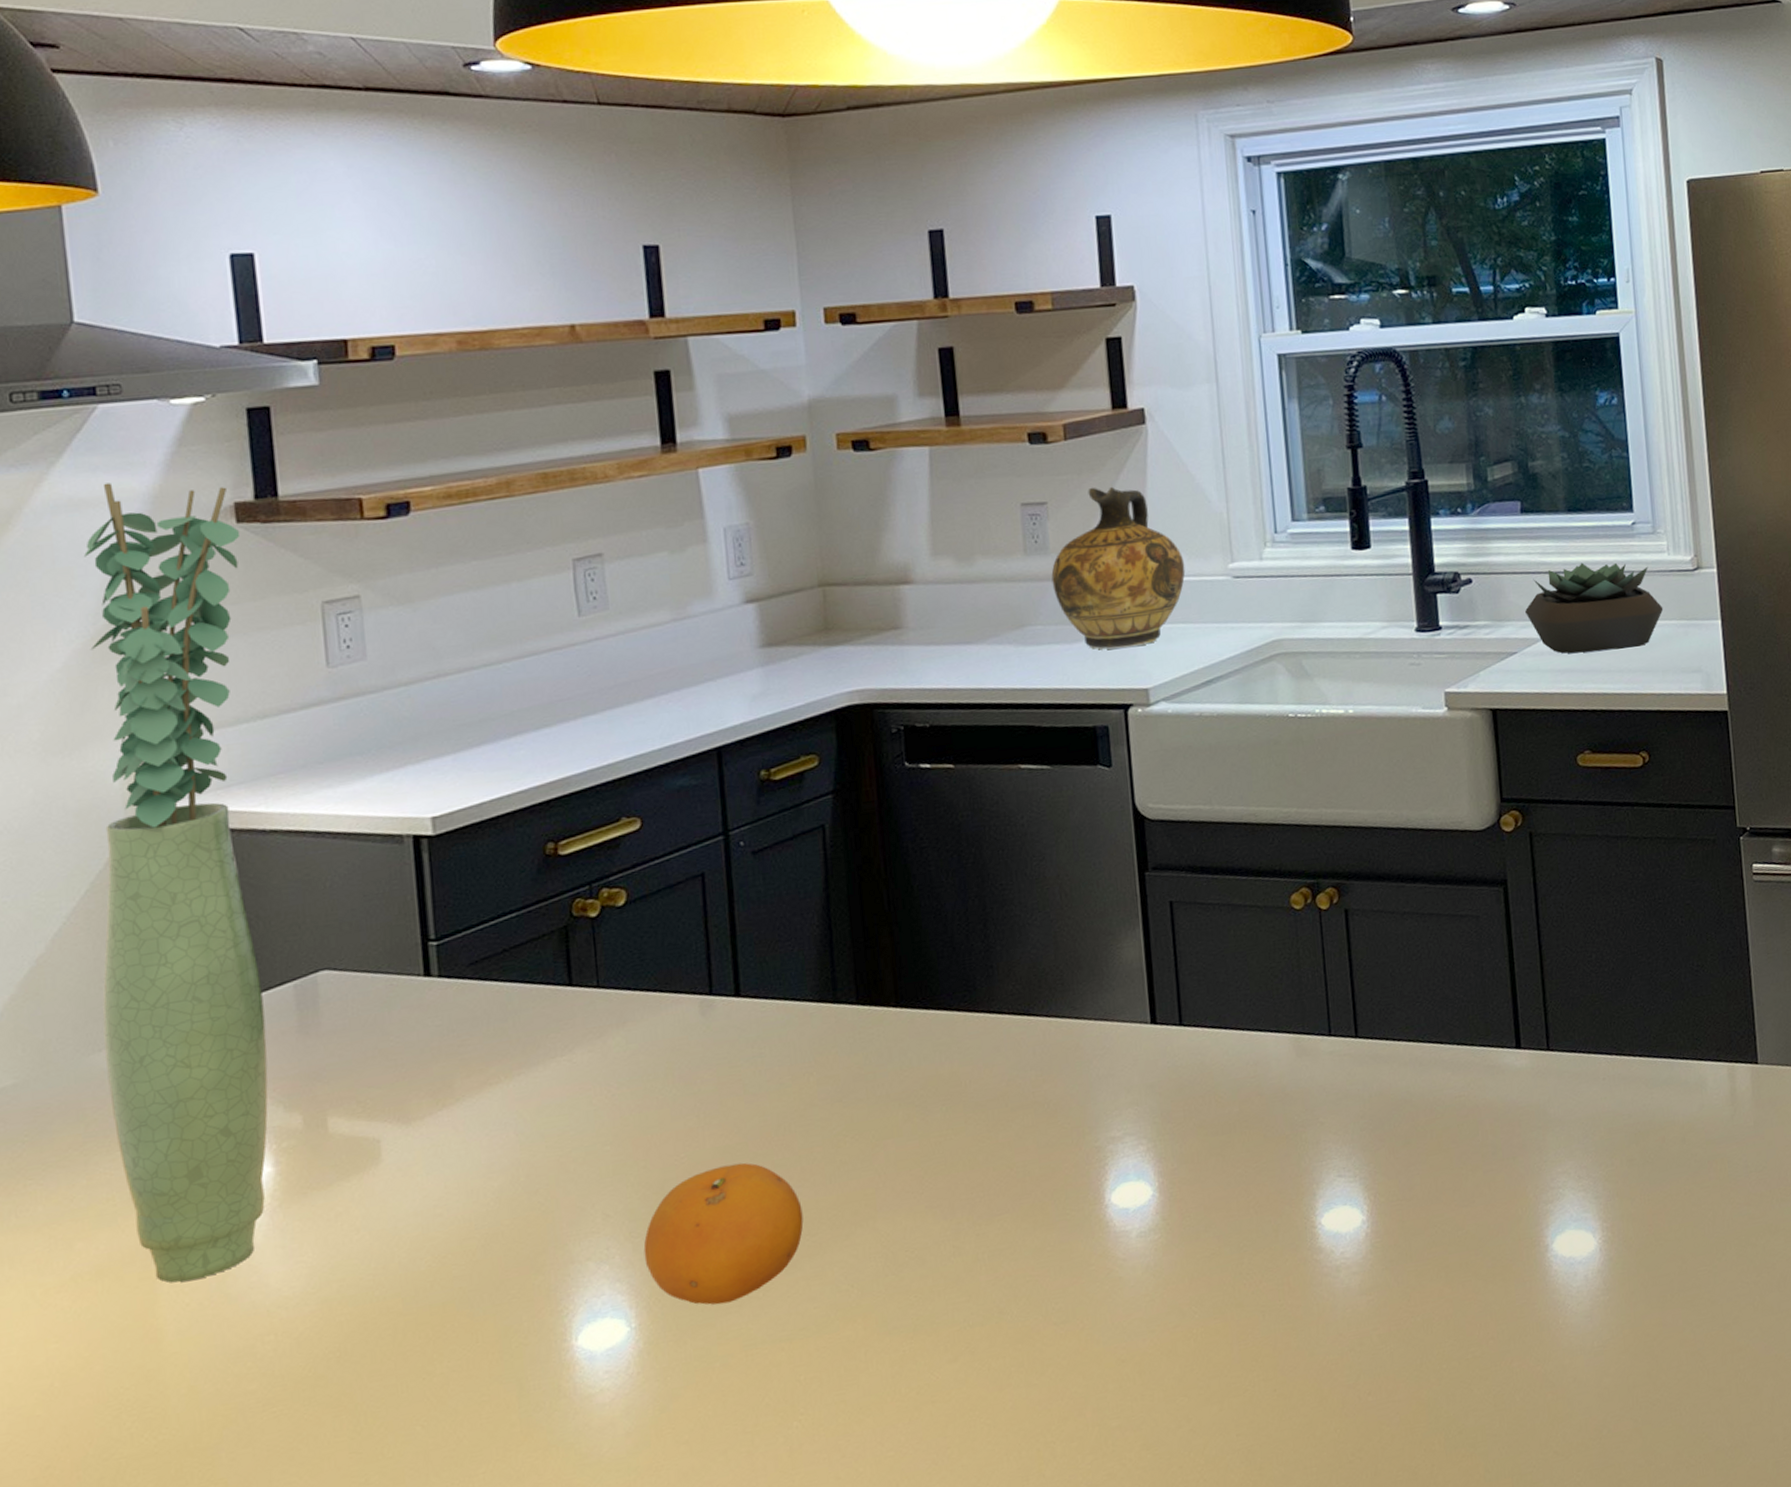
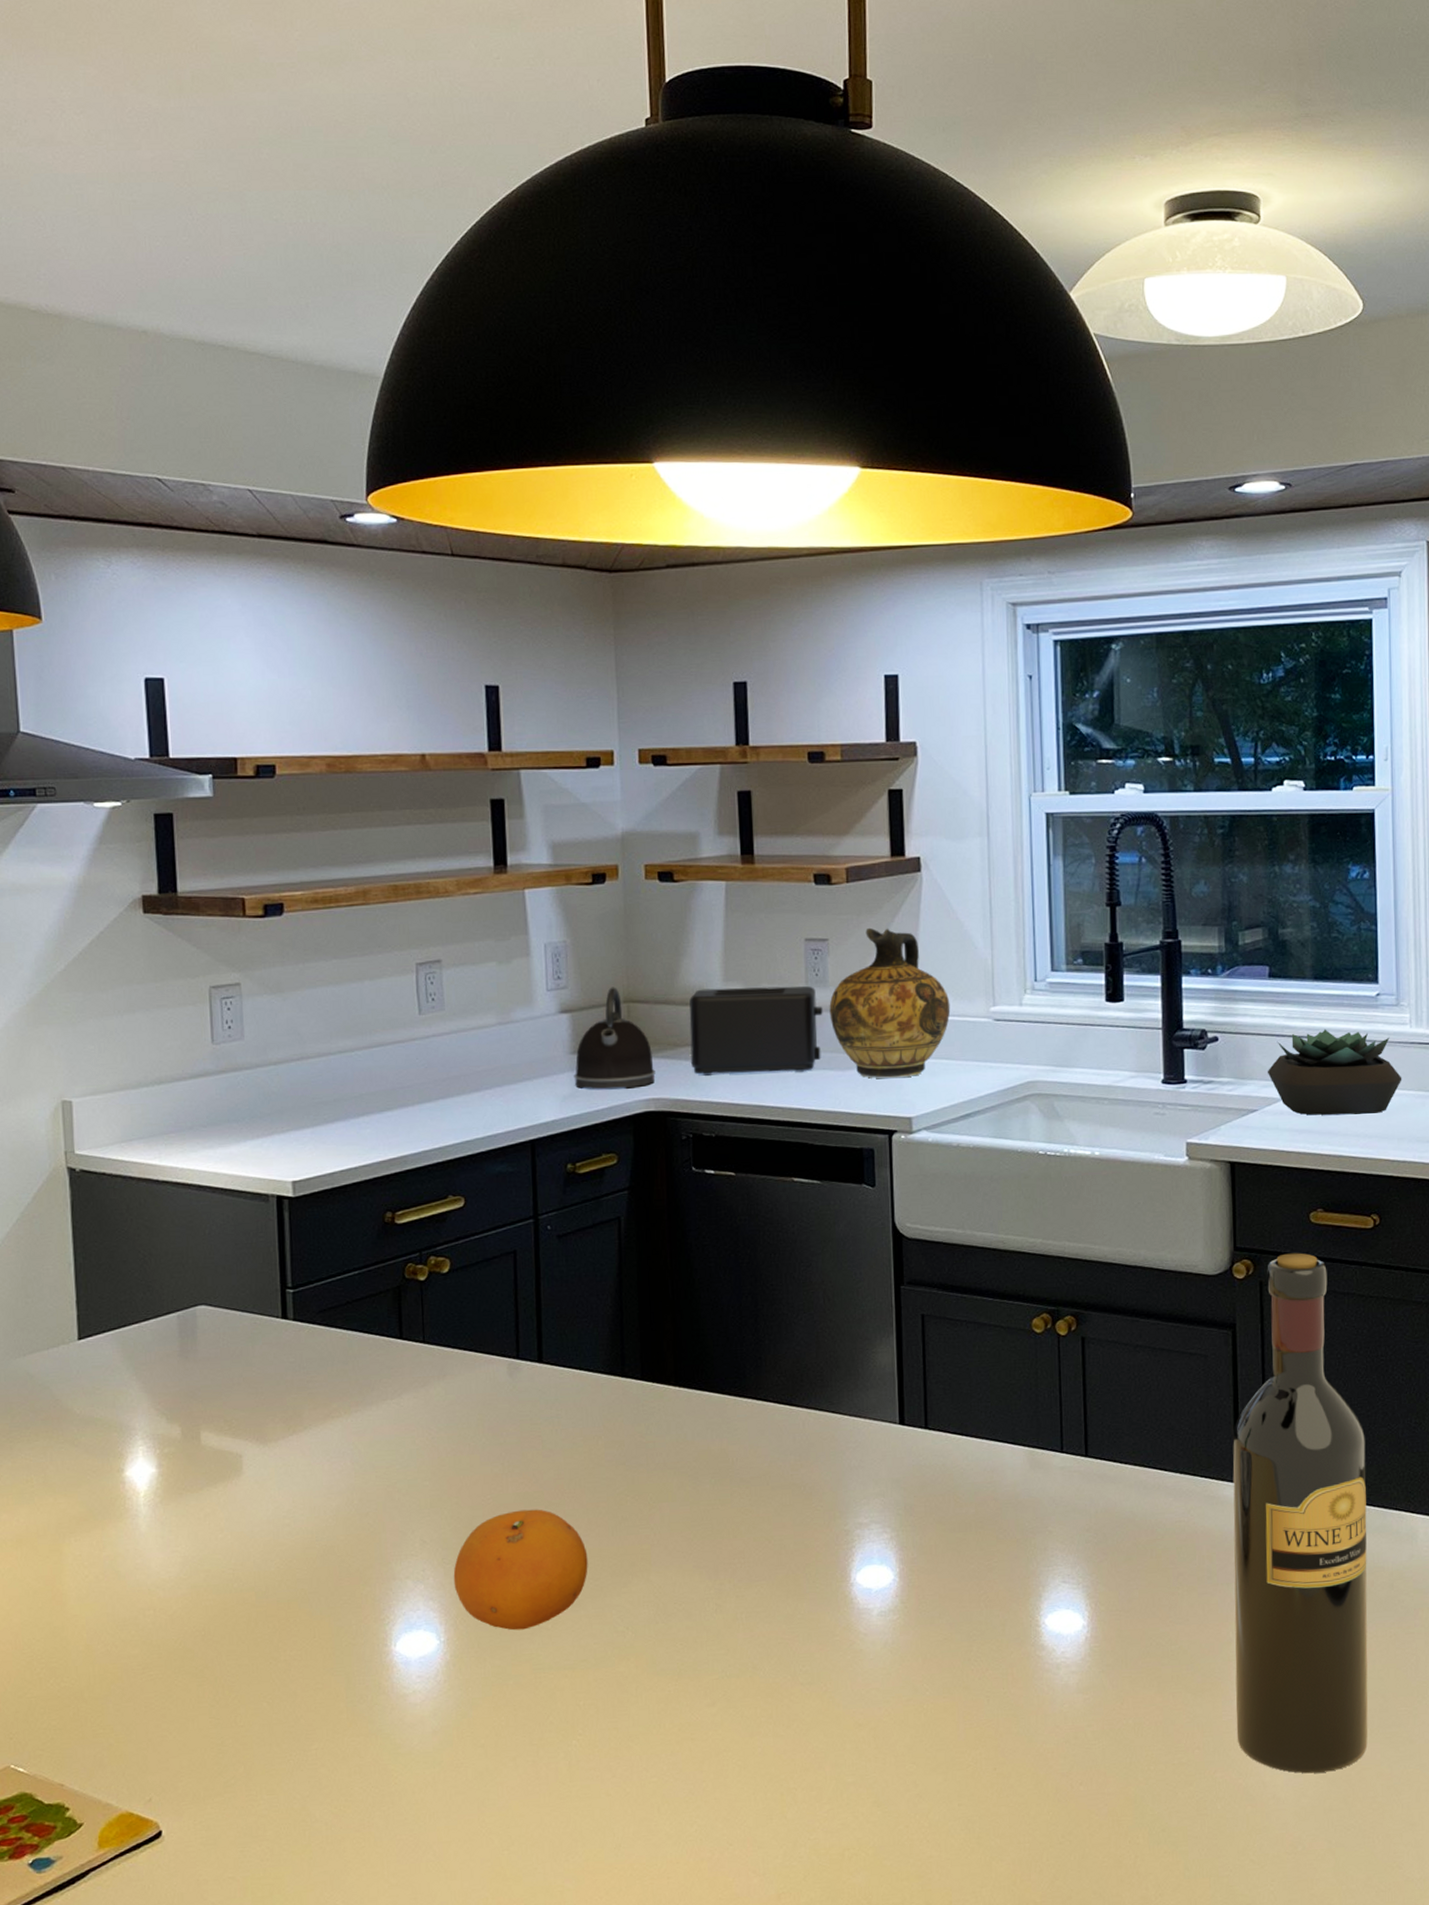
vase: present [83,483,268,1283] -> none [22,872,155,1557]
kettle: none [764,570,859,686] -> present [573,987,656,1090]
toaster: none [894,554,1045,661] -> present [689,985,823,1076]
wine bottle: none [1510,798,1669,1352] -> present [1232,1253,1368,1774]

